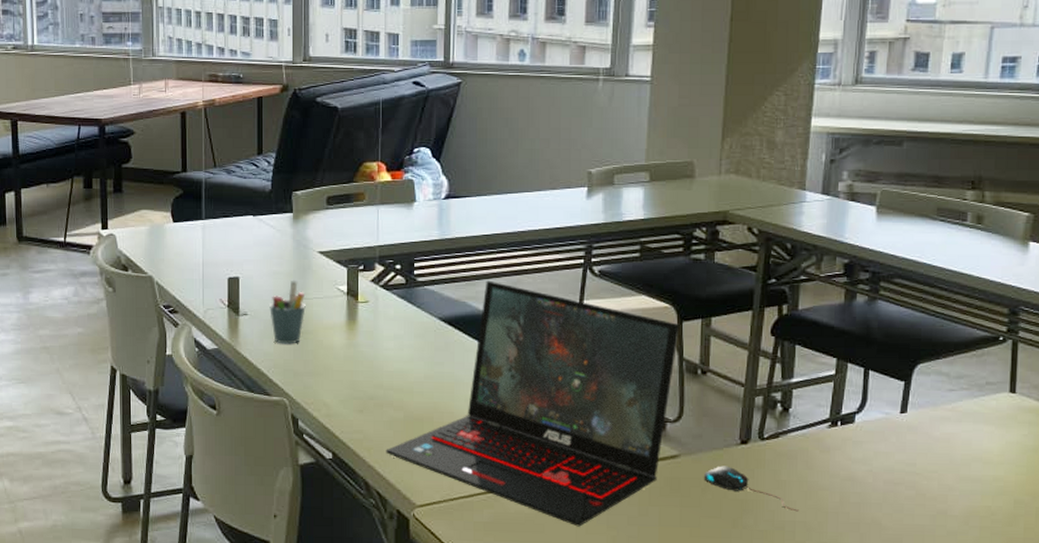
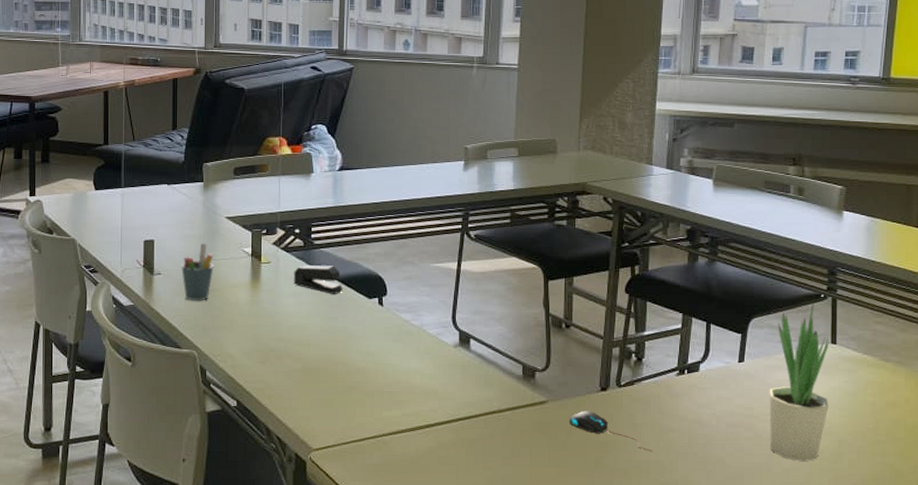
laptop: present [386,280,680,527] -> none [285,243,546,468]
stapler: none [394,305,450,338] -> present [293,265,343,295]
potted plant: none [934,346,1007,523] -> present [769,302,829,461]

